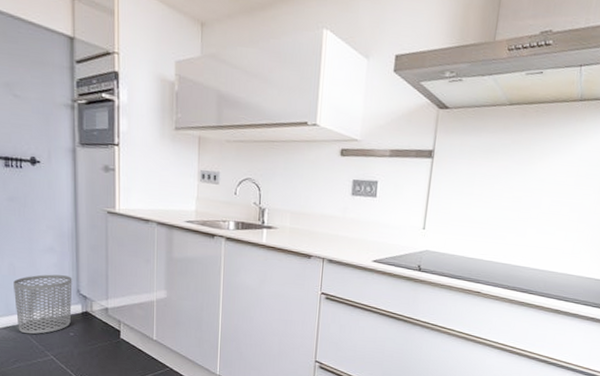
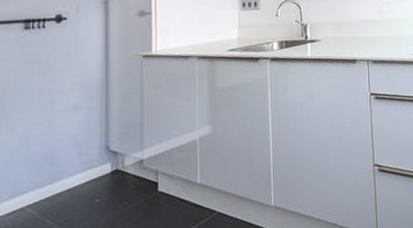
waste bin: present [13,274,73,335] -> none [25,133,100,215]

